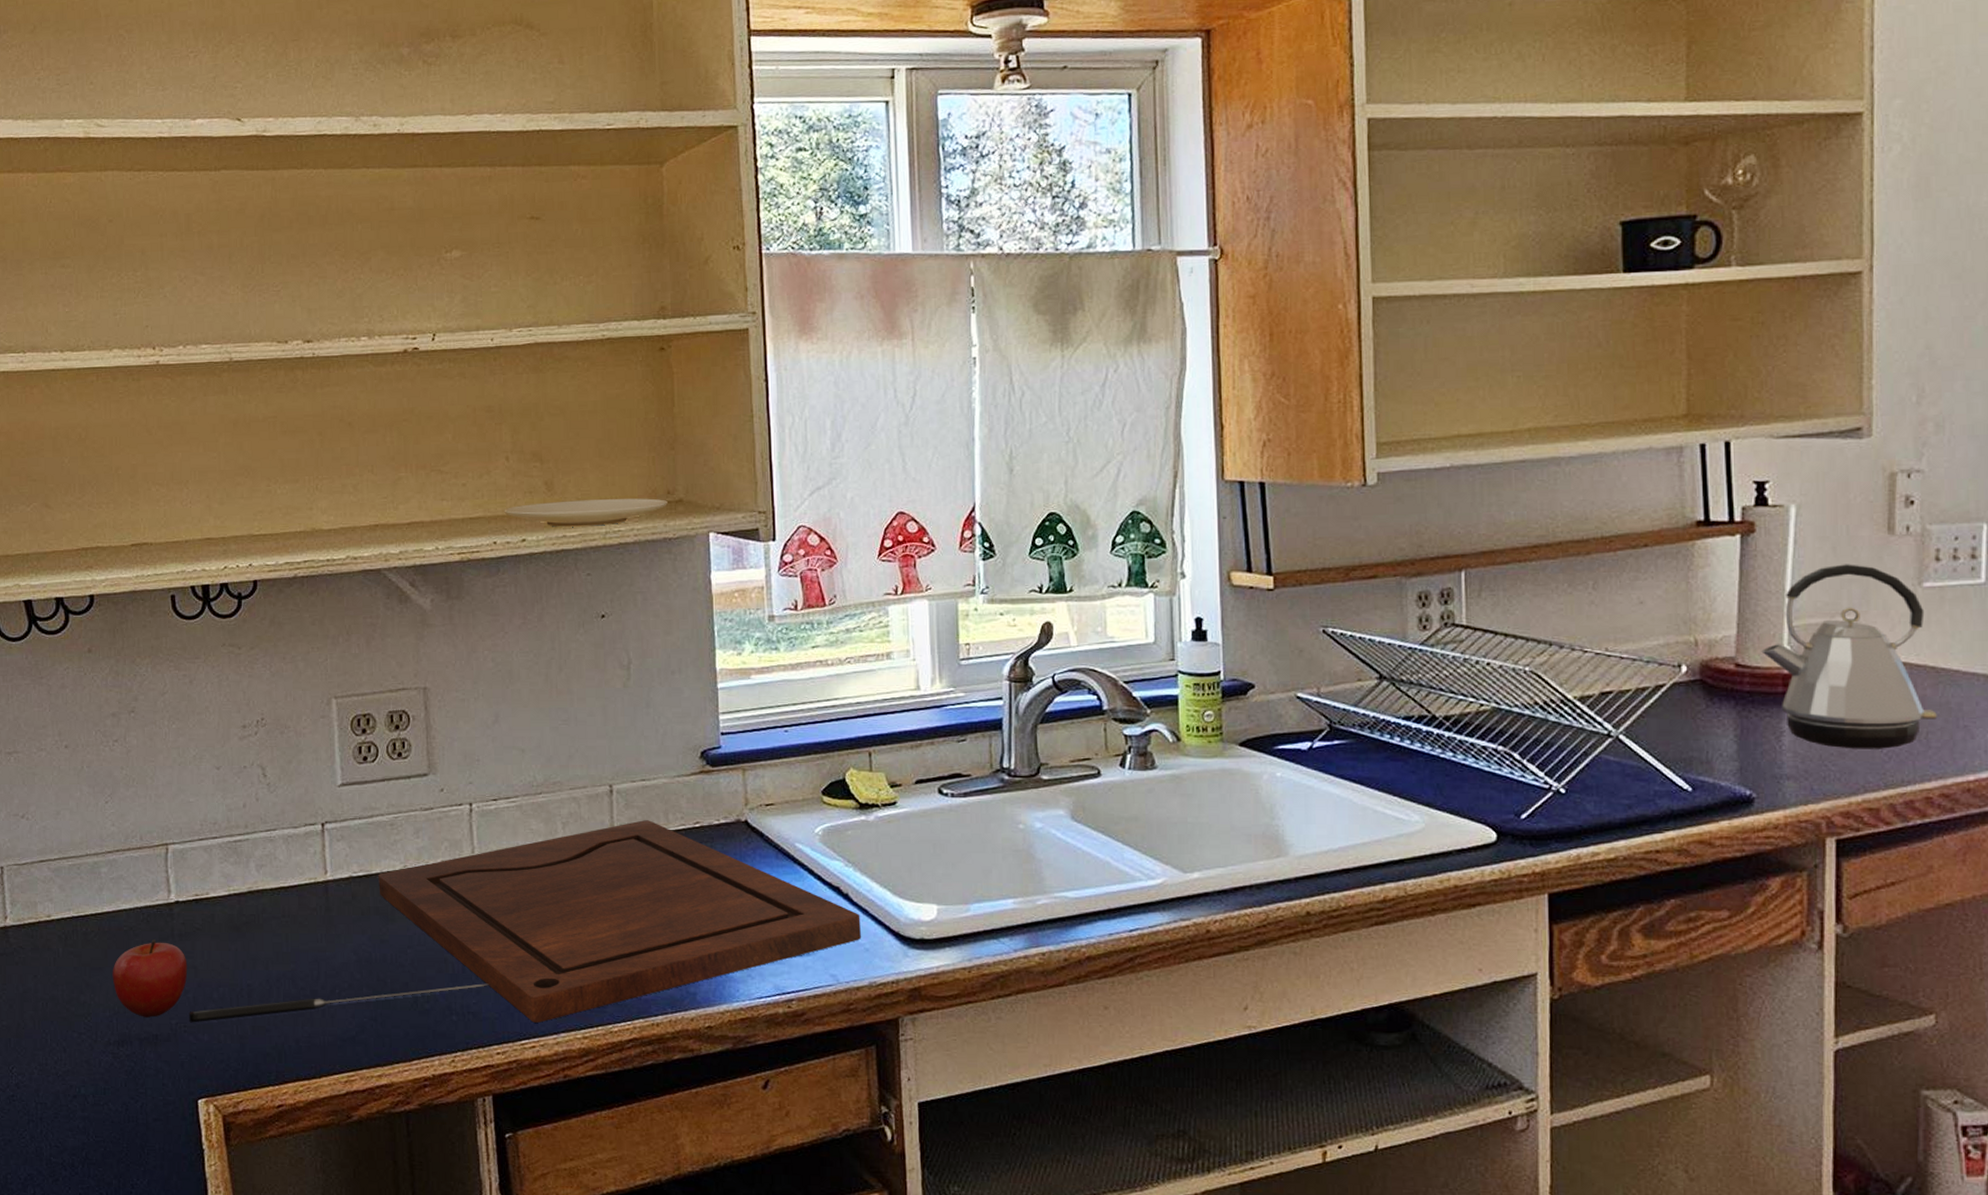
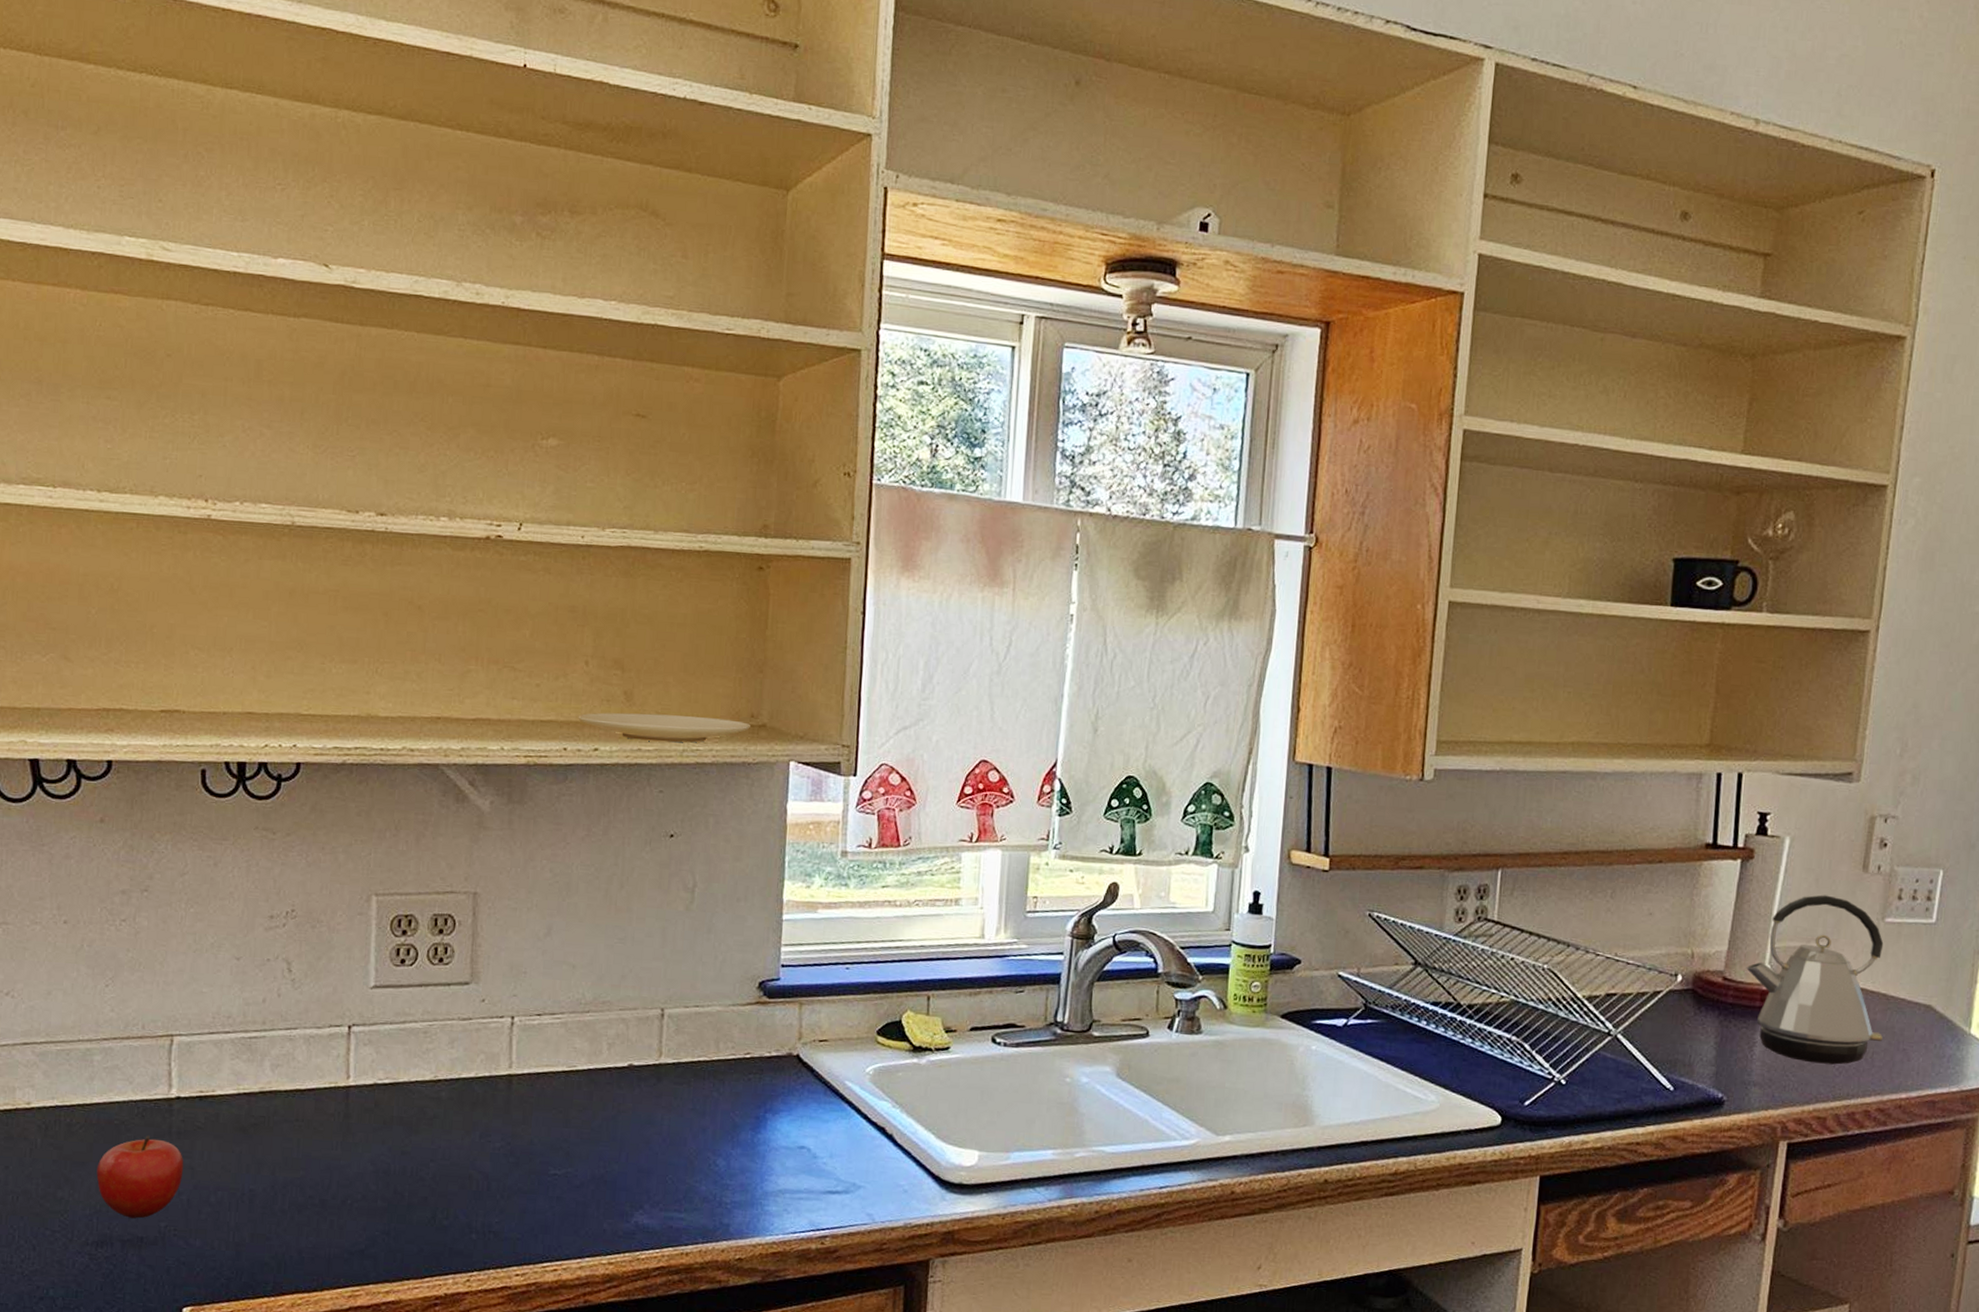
kitchen knife: present [189,983,492,1023] -> none [180,1202,518,1227]
cutting board: present [378,820,861,1023] -> none [404,1047,902,1246]

